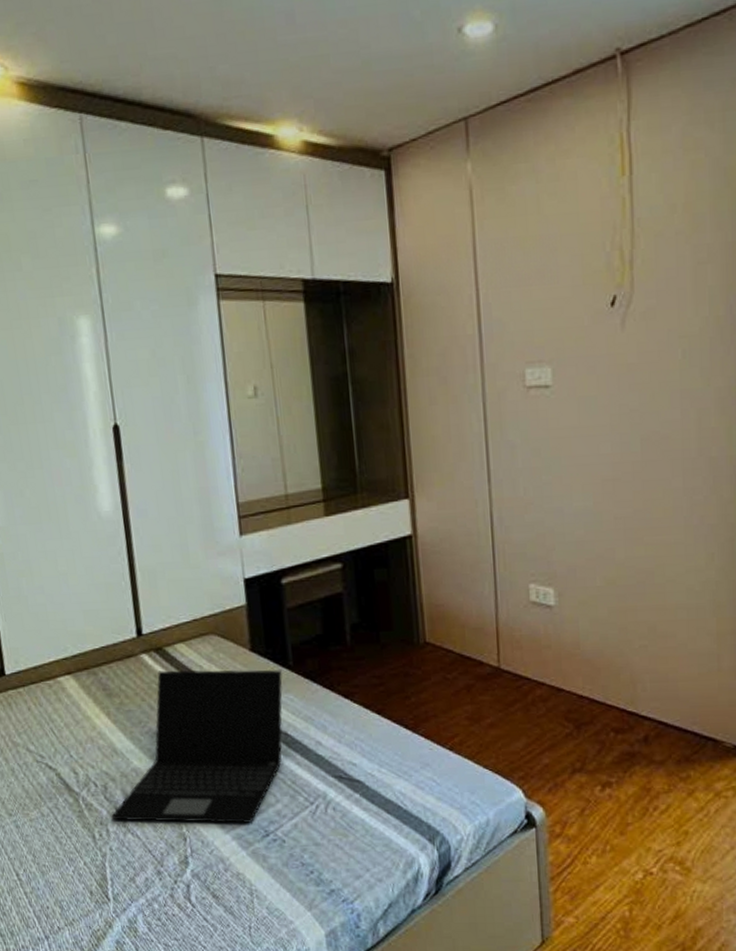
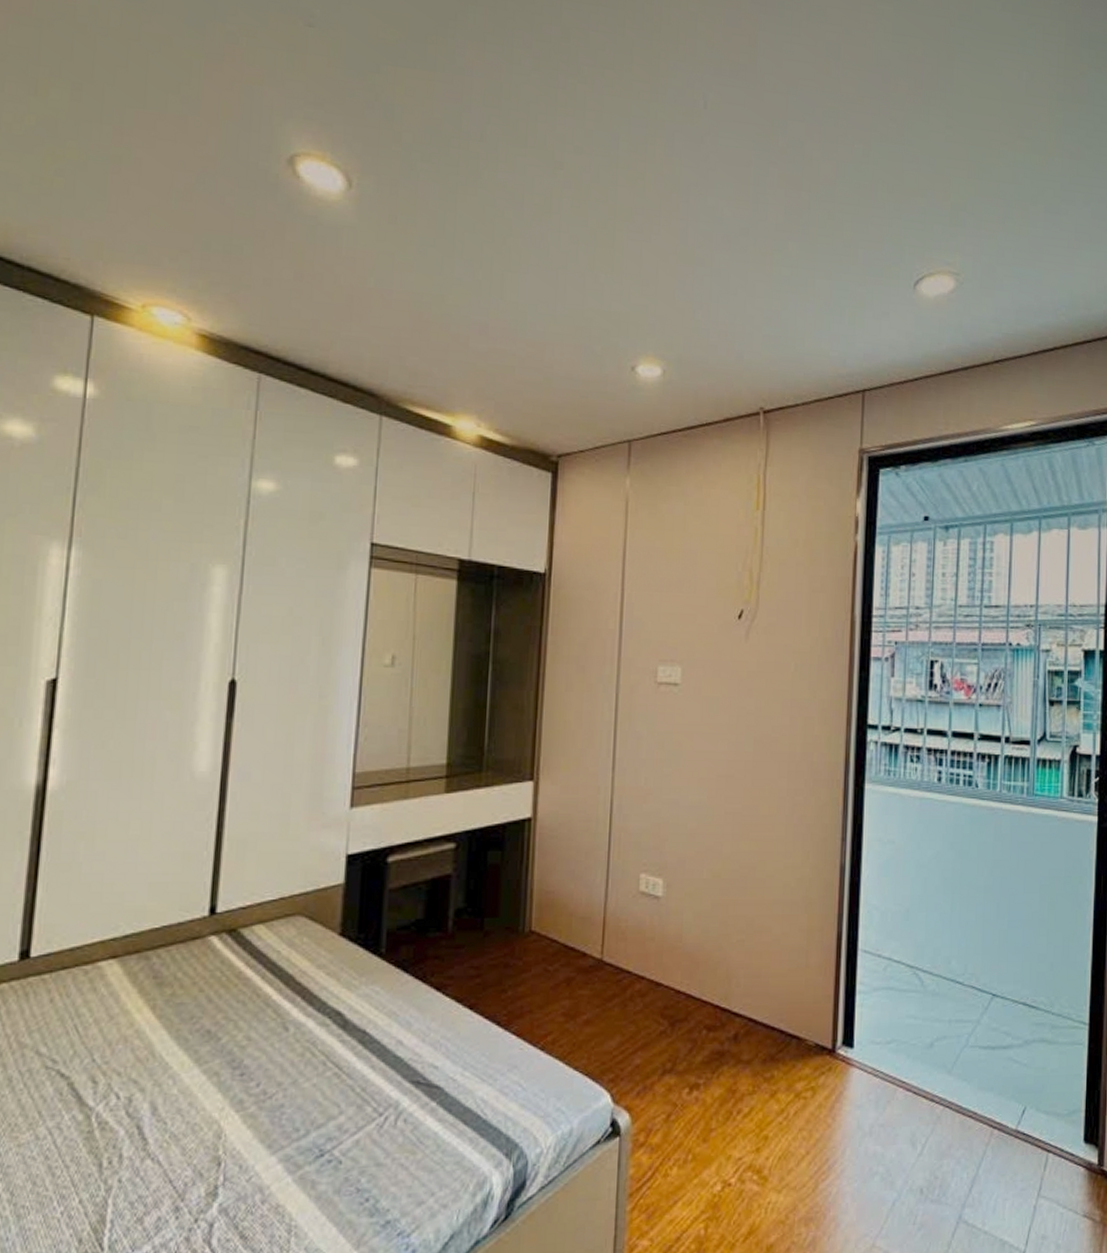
laptop: present [111,669,282,824] -> none [129,955,371,1143]

